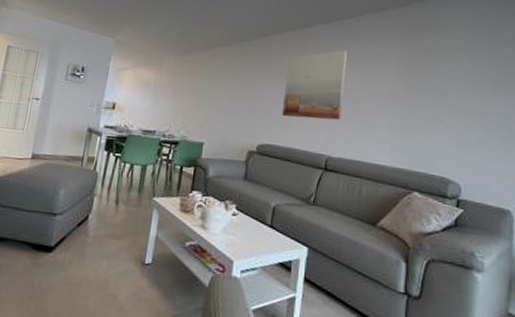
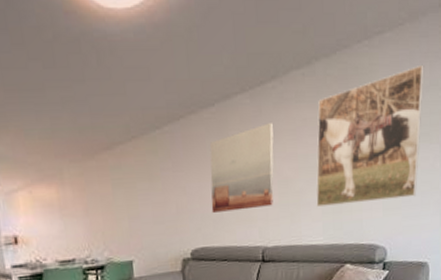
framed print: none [384,23,499,140] -> present [316,64,424,207]

